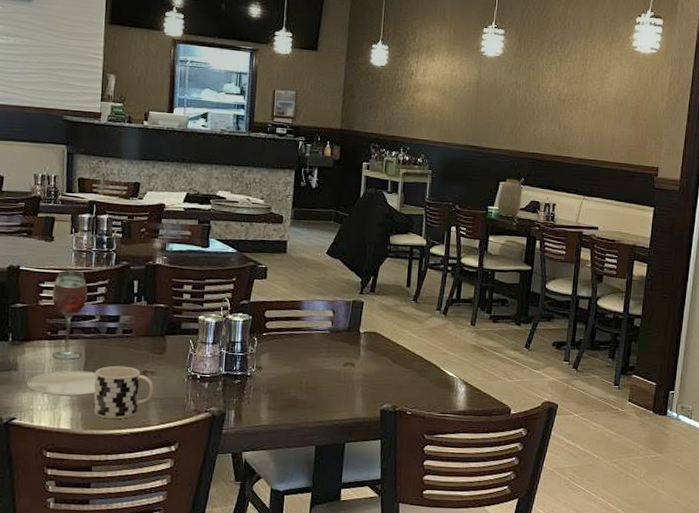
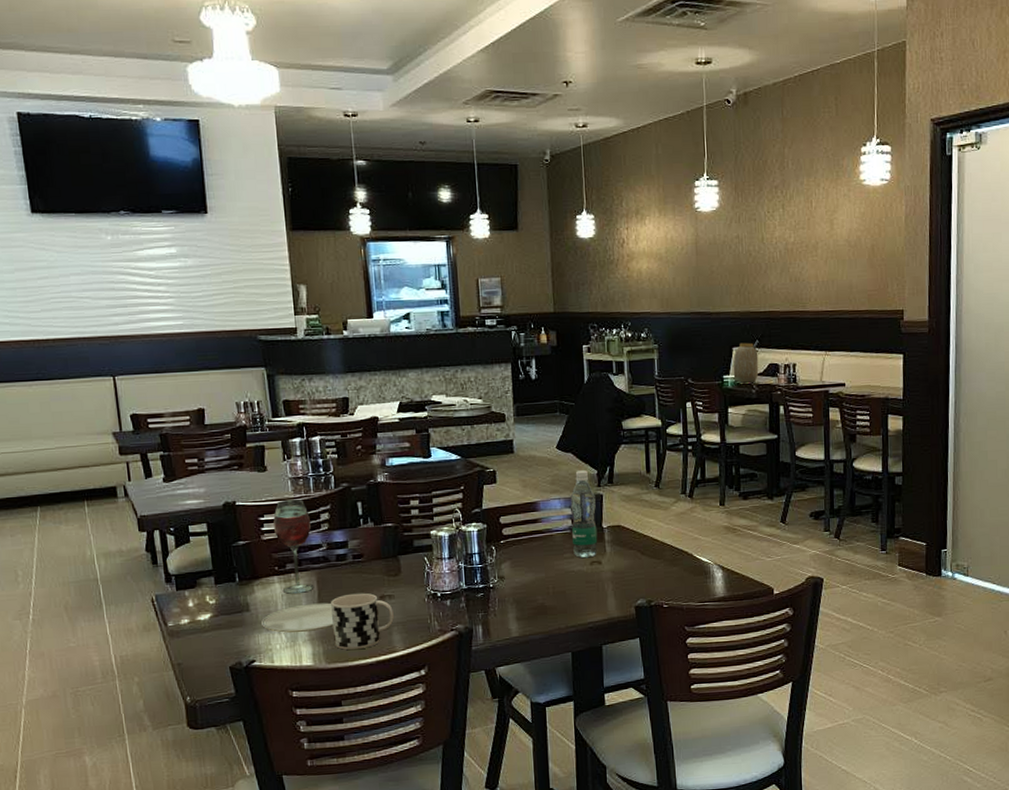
bottle: none [329,277,357,359] -> present [570,470,598,559]

